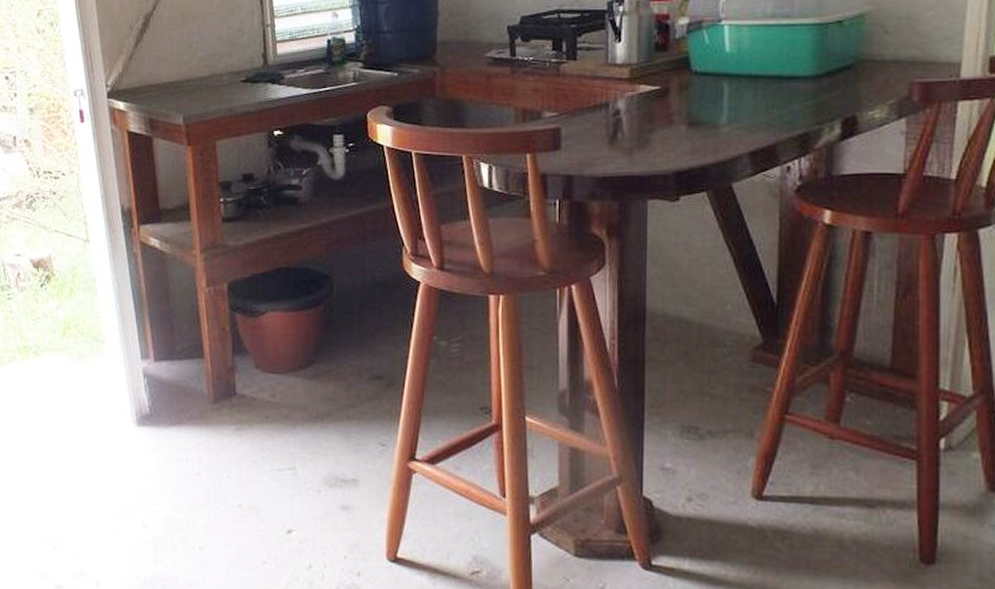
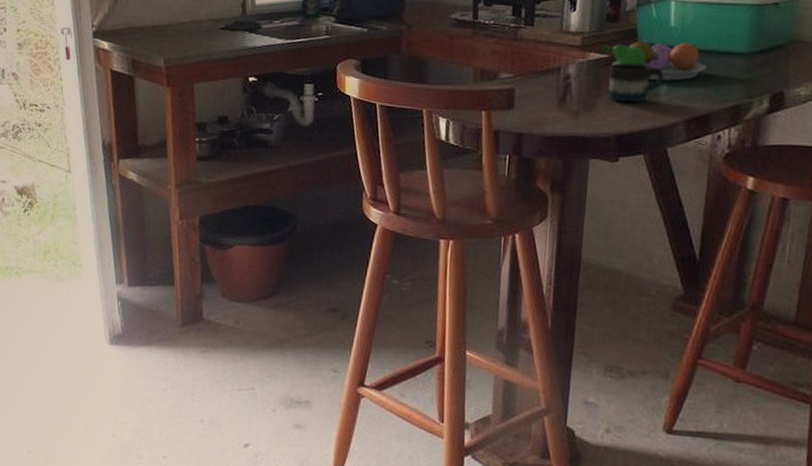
fruit bowl: none [653,64,769,110] -> present [603,36,707,81]
mug: none [661,94,723,137] -> present [607,63,664,103]

